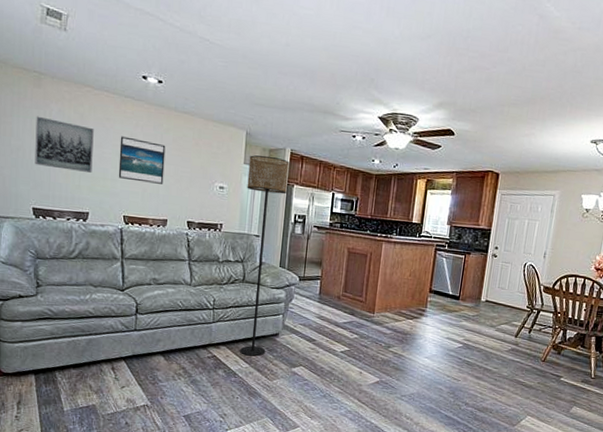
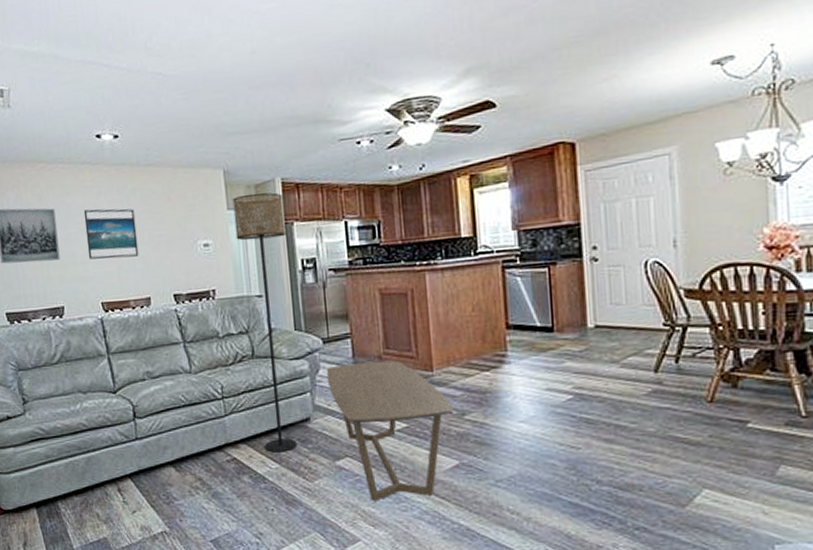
coffee table: none [297,298,384,401] -> present [326,360,455,501]

